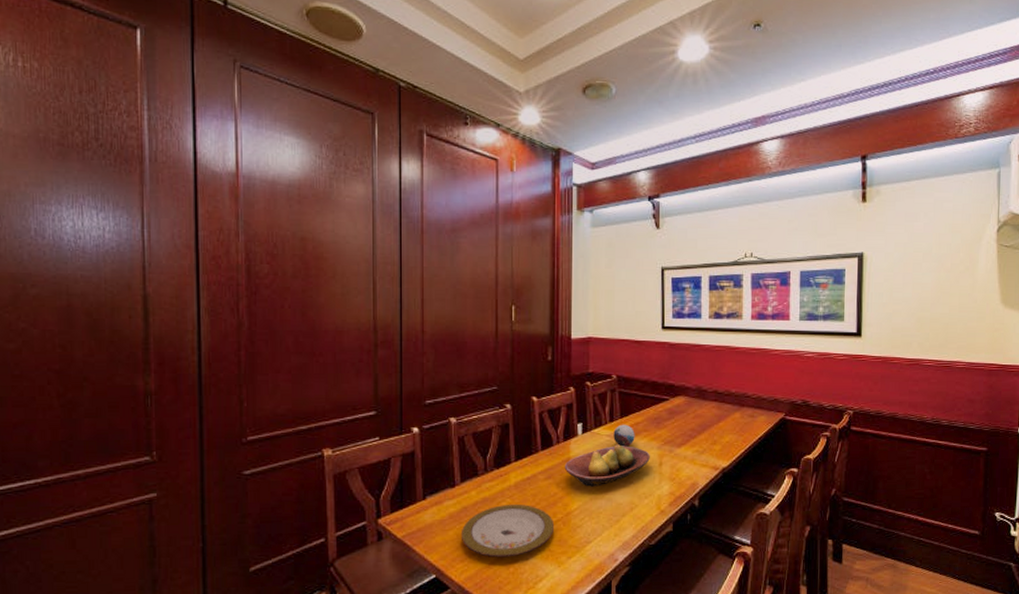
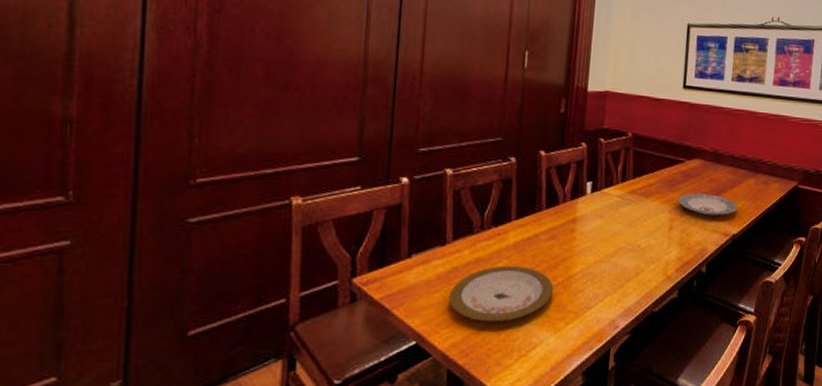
fruit bowl: present [564,444,650,487] -> none [569,206,661,250]
decorative orb: present [613,424,635,447] -> none [624,185,647,209]
plate: none [665,429,725,451] -> present [678,193,738,216]

